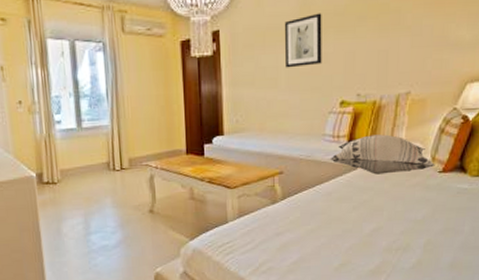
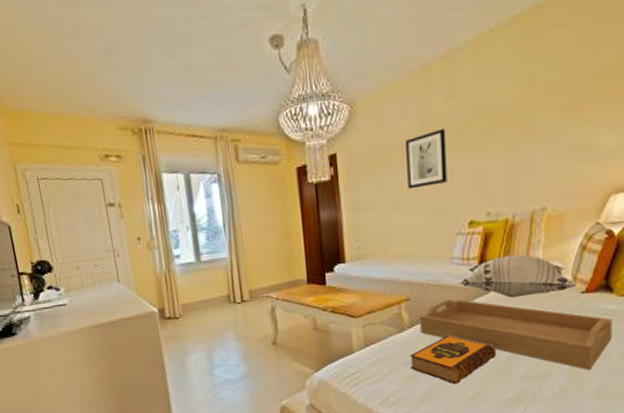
hardback book: none [280,208,361,255] -> present [409,335,497,385]
serving tray: none [292,174,466,244] -> present [420,299,613,370]

